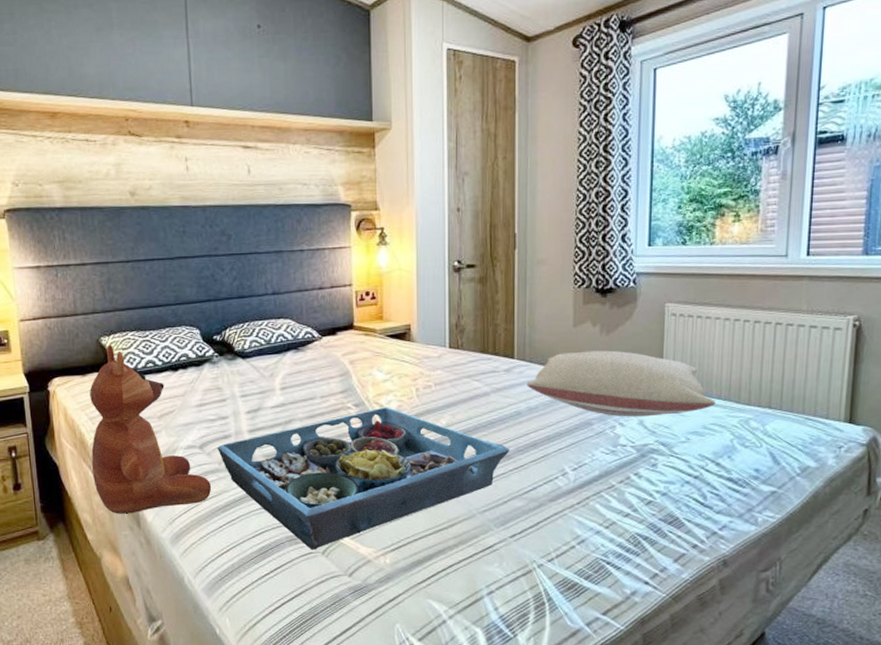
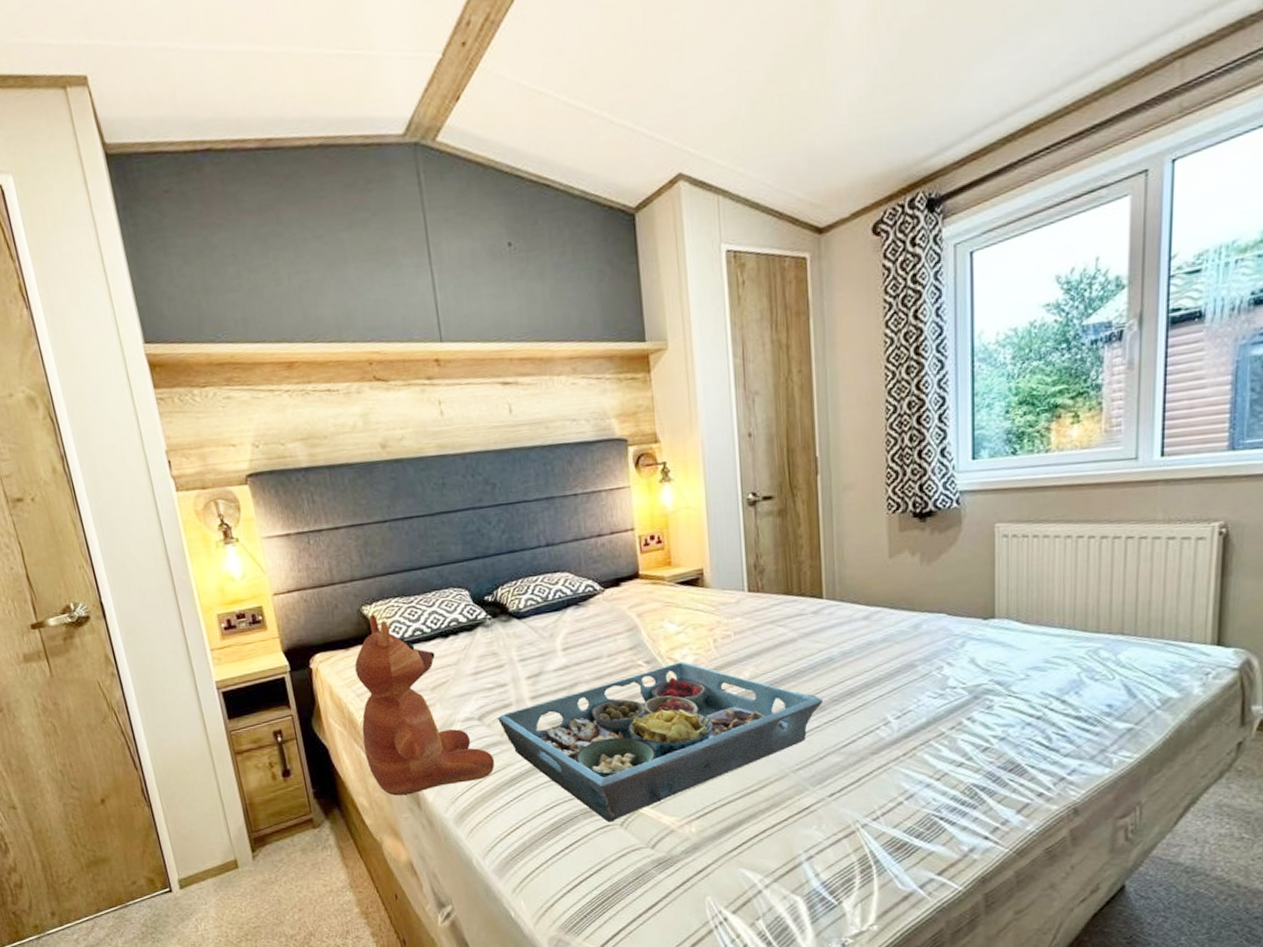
pillow: present [527,350,716,417] -> none [838,581,1059,656]

